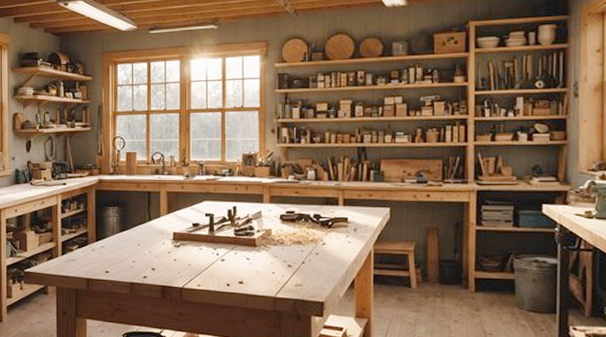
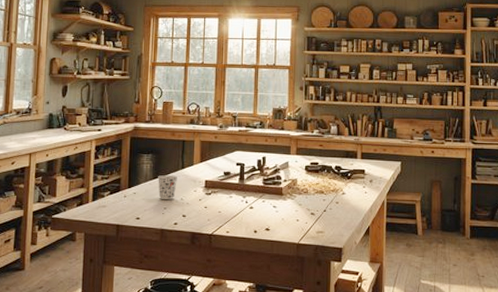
cup: none [125,228,144,252] -> present [158,175,177,199]

